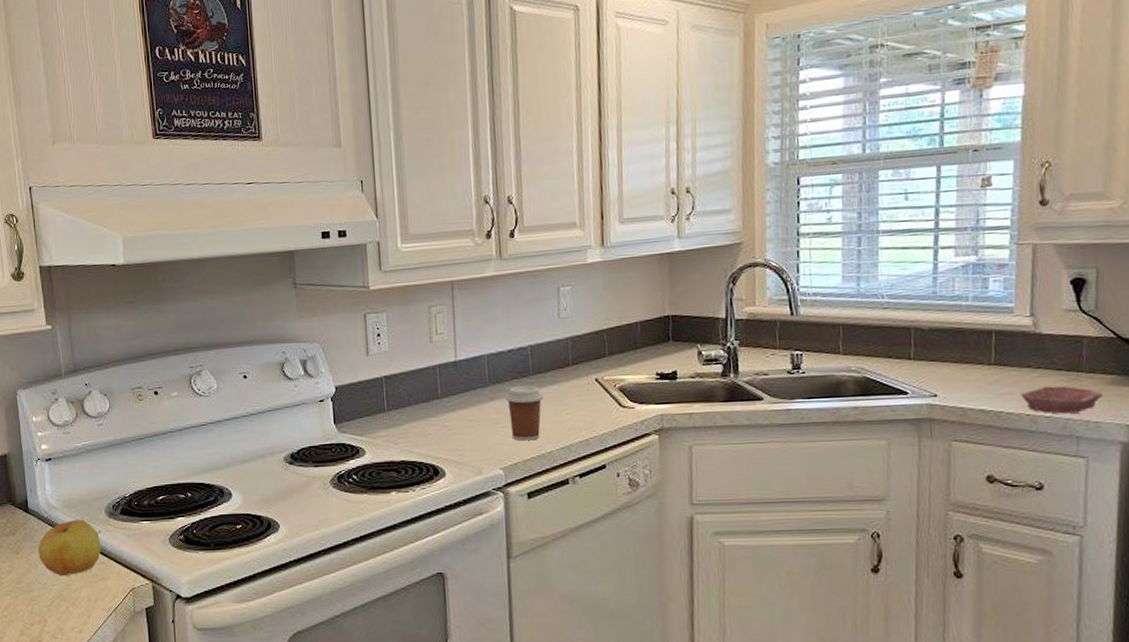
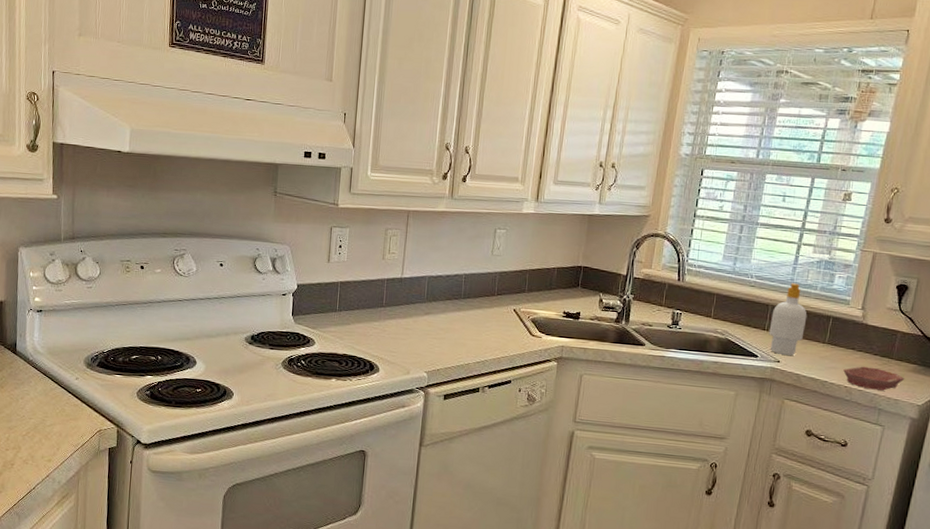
apple: present [38,519,102,575] -> none [20,365,77,412]
coffee cup: present [504,385,543,441] -> none [437,306,469,353]
soap bottle: none [916,296,962,387] -> present [769,283,807,355]

